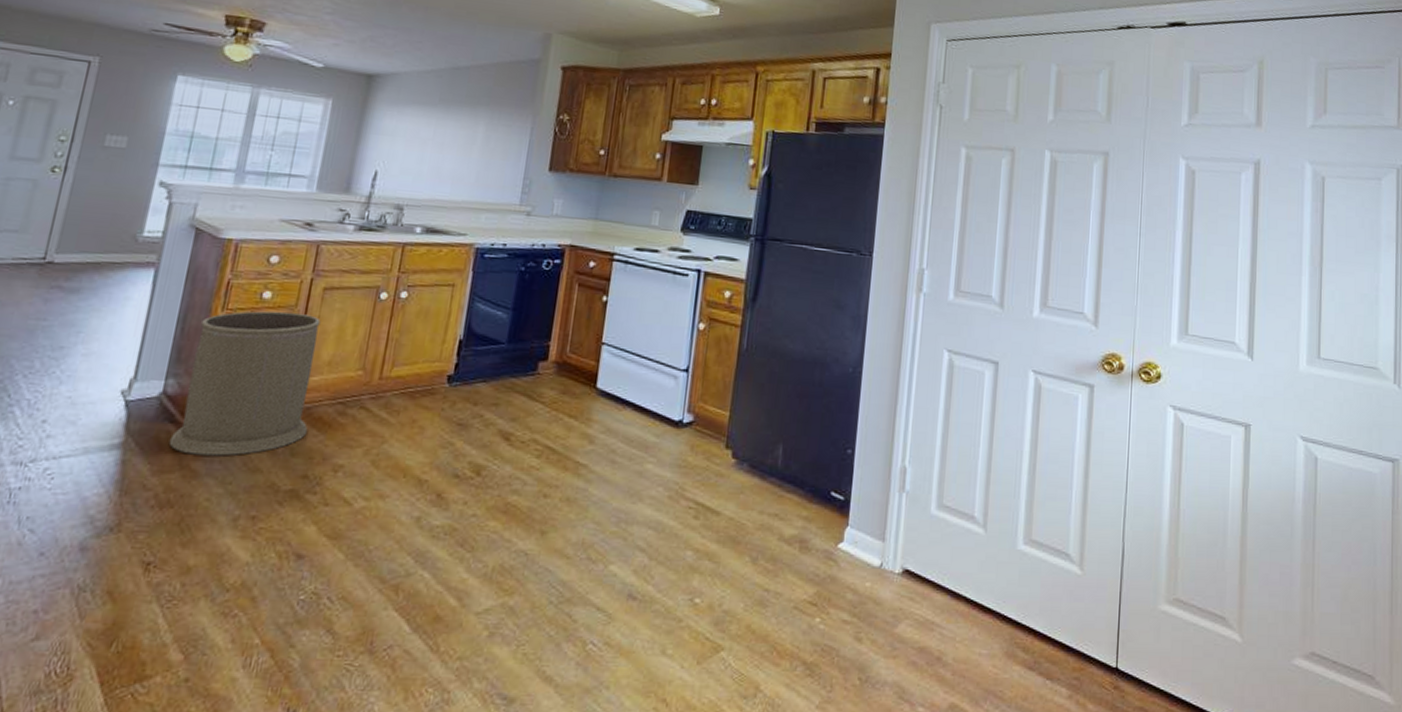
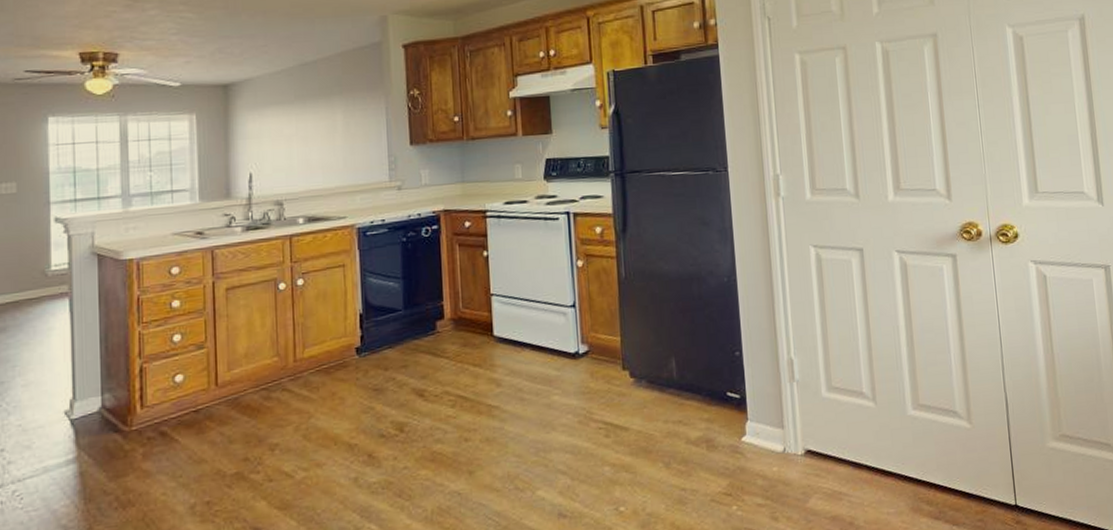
trash can: present [168,311,321,457] -> none [117,315,240,458]

